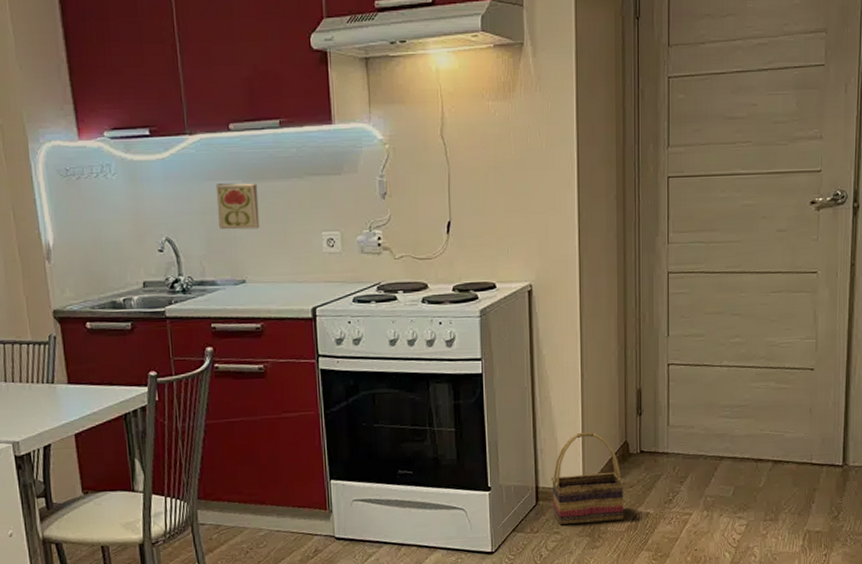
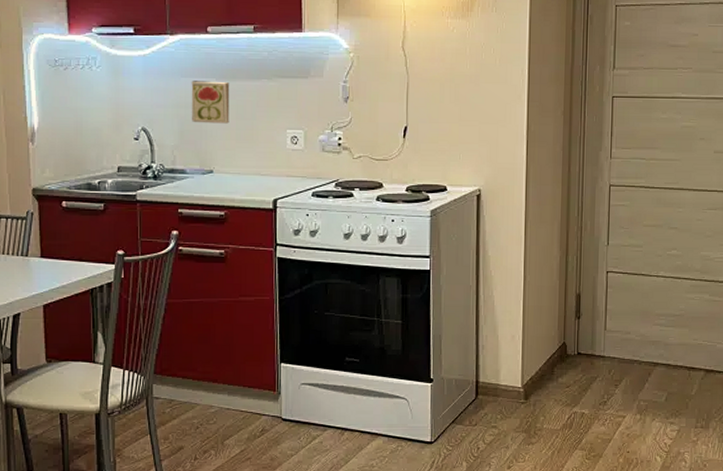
basket: present [552,432,625,524] -> none [491,331,561,419]

